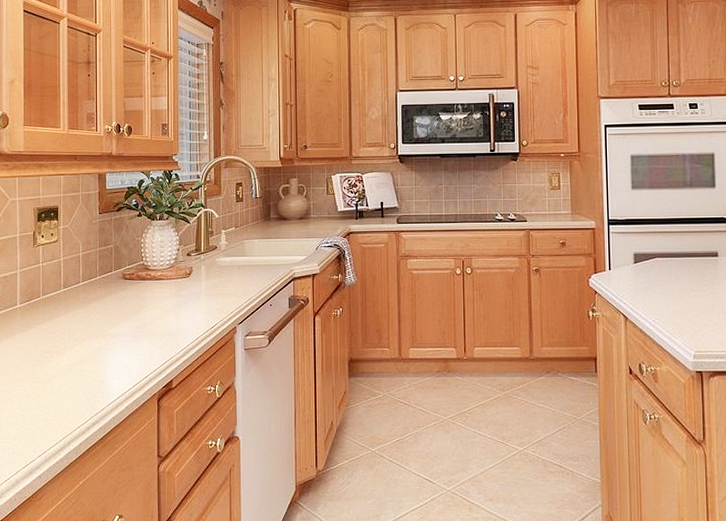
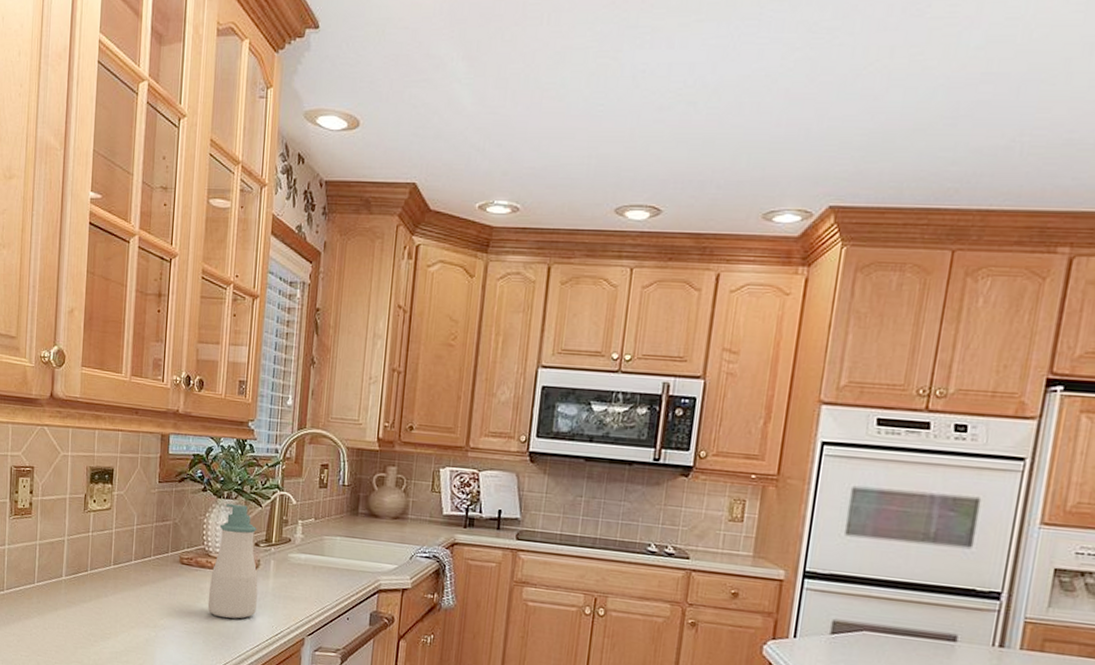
soap bottle: none [150,224,193,320] -> present [207,503,258,619]

